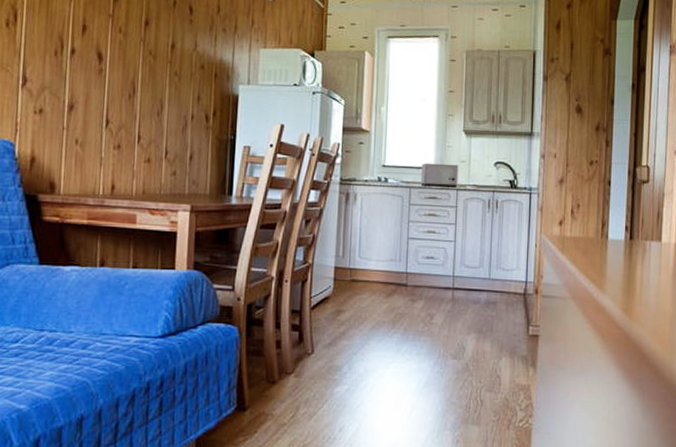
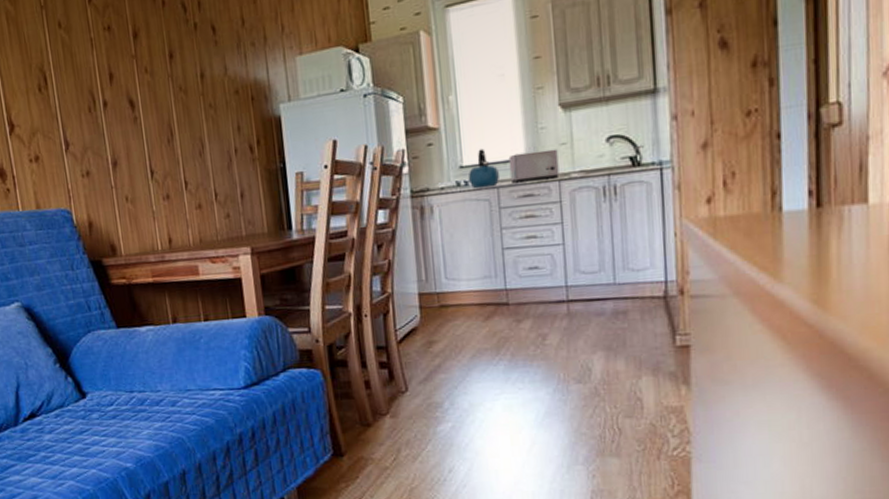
kettle: none [388,154,413,187] -> present [468,148,500,189]

